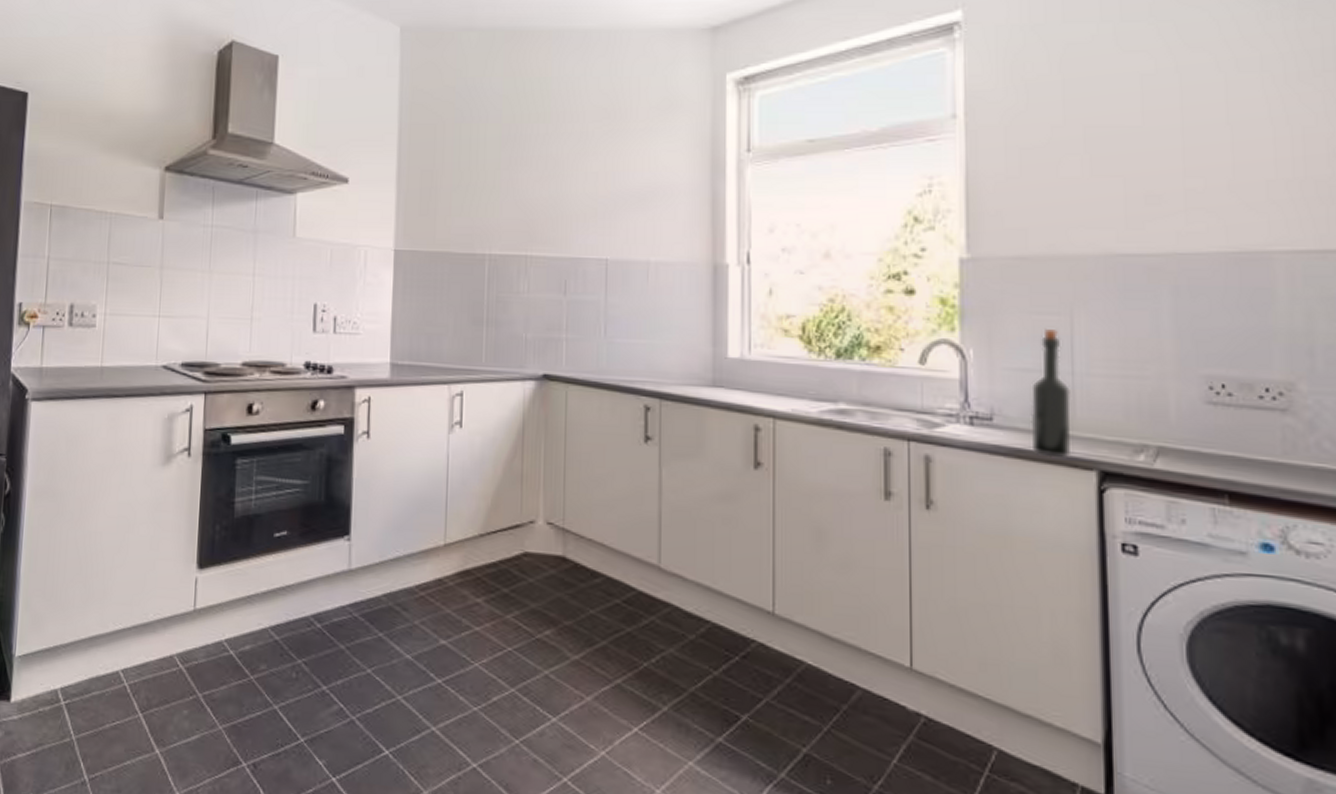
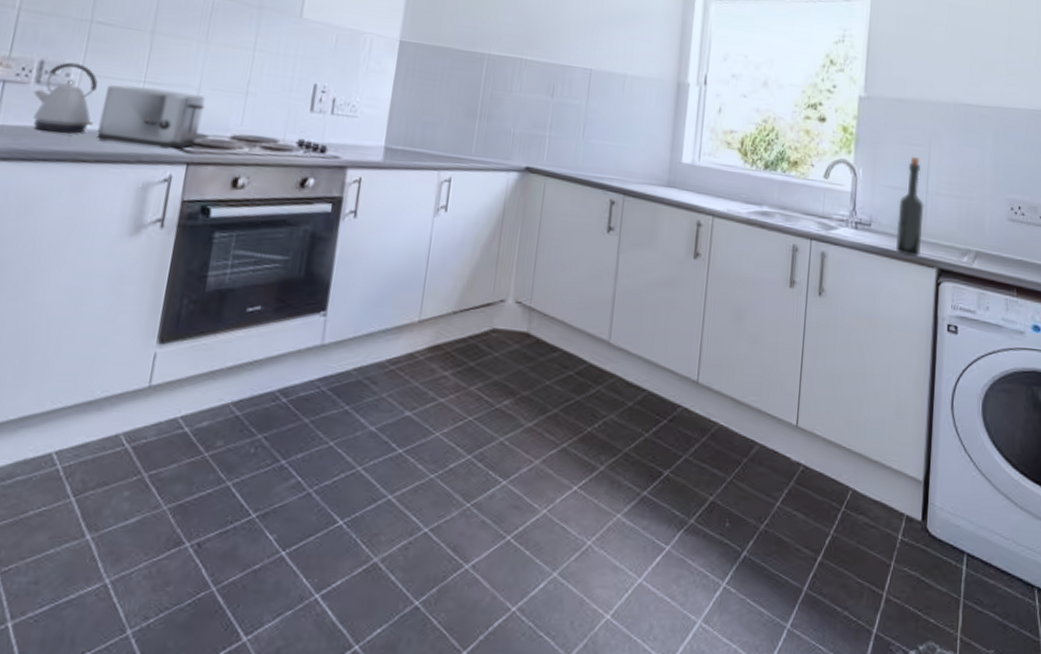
kettle: none [68,303,120,372] -> present [33,62,98,134]
toaster: none [124,321,215,379] -> present [97,85,205,149]

